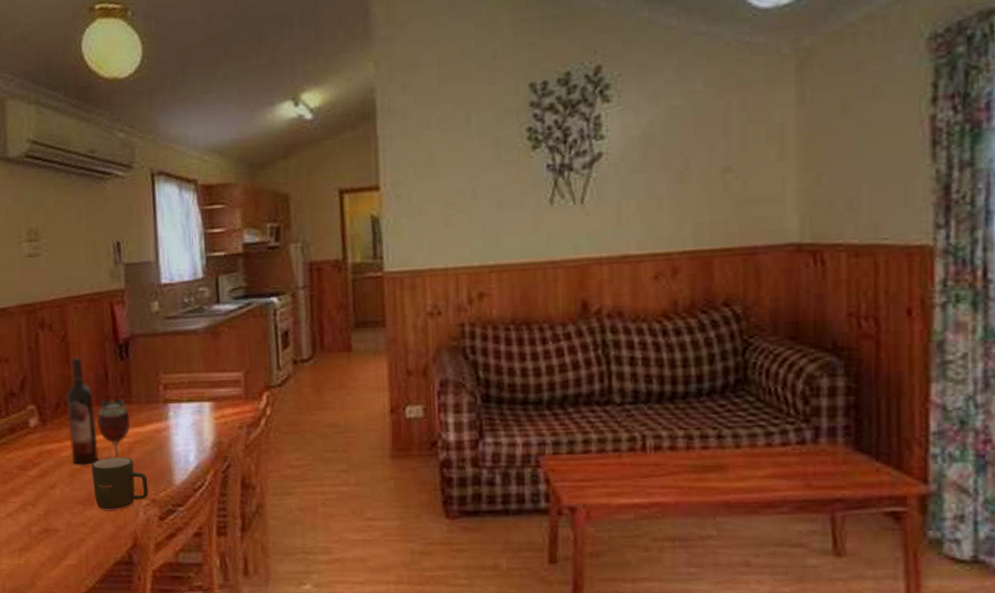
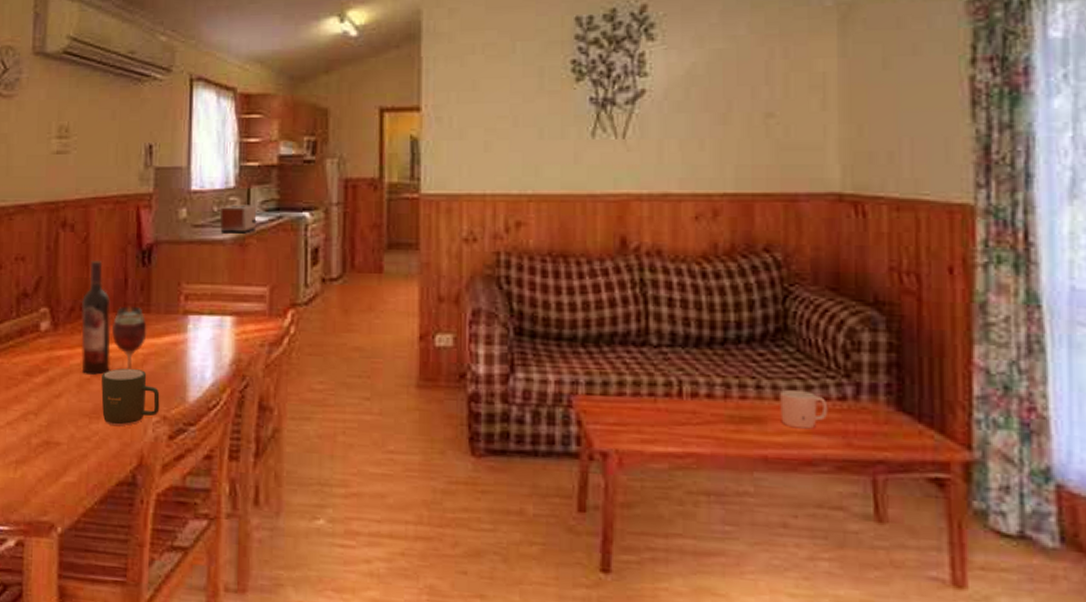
toaster: none [191,293,227,323] -> present [220,204,257,234]
mug: none [741,438,788,473] -> present [780,390,829,429]

